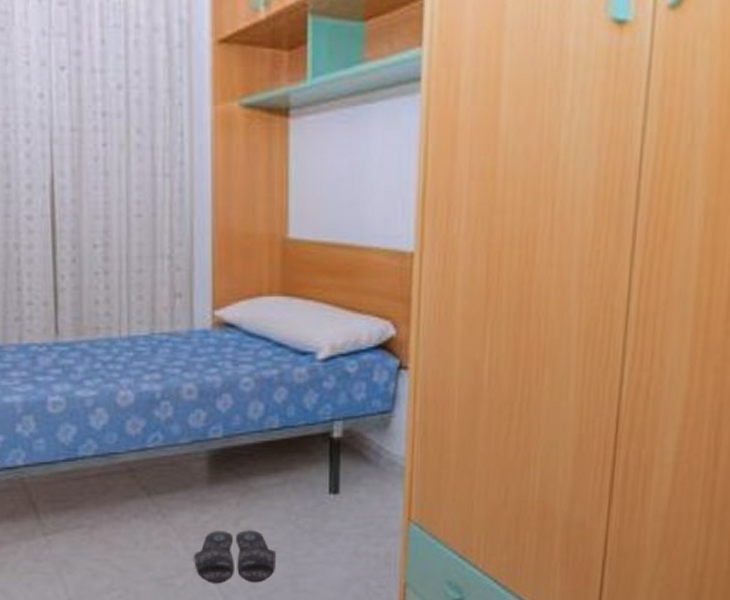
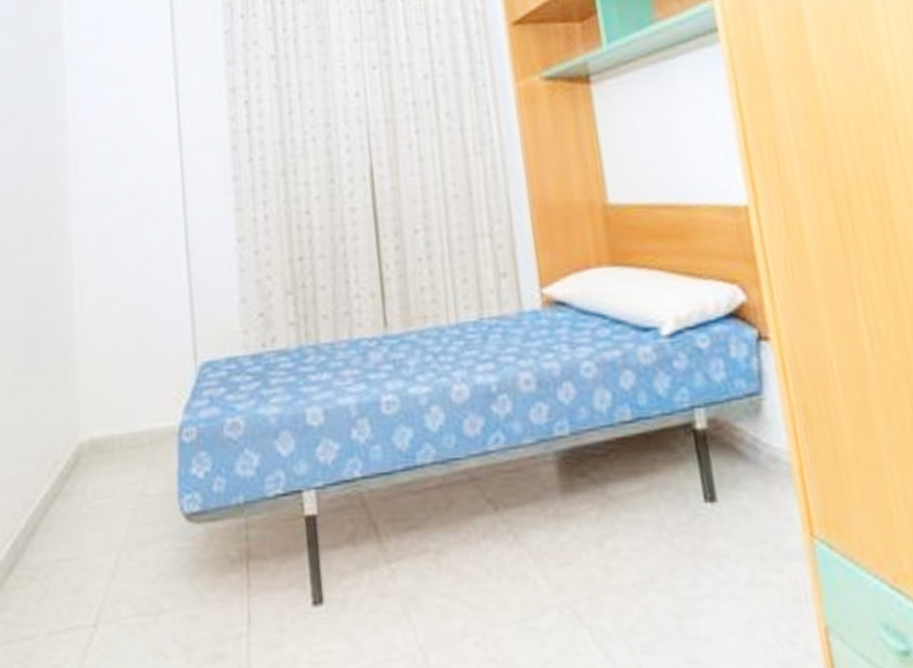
slippers: present [194,530,277,583] -> none [555,553,656,626]

